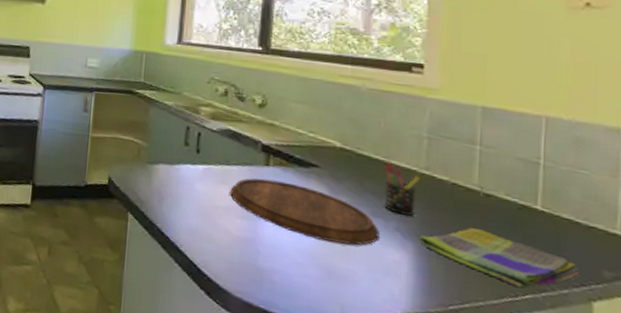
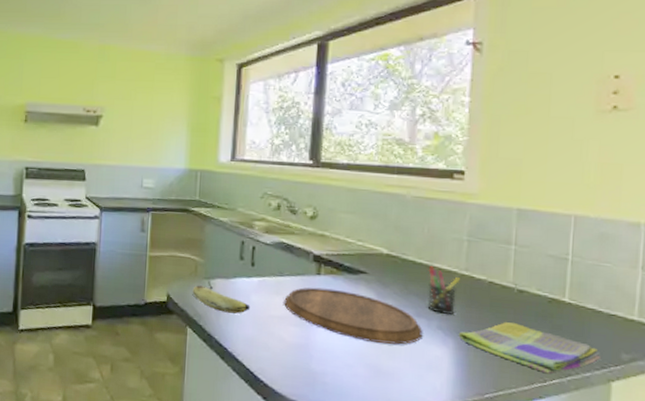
fruit: none [134,166,195,203] -> present [192,281,251,314]

